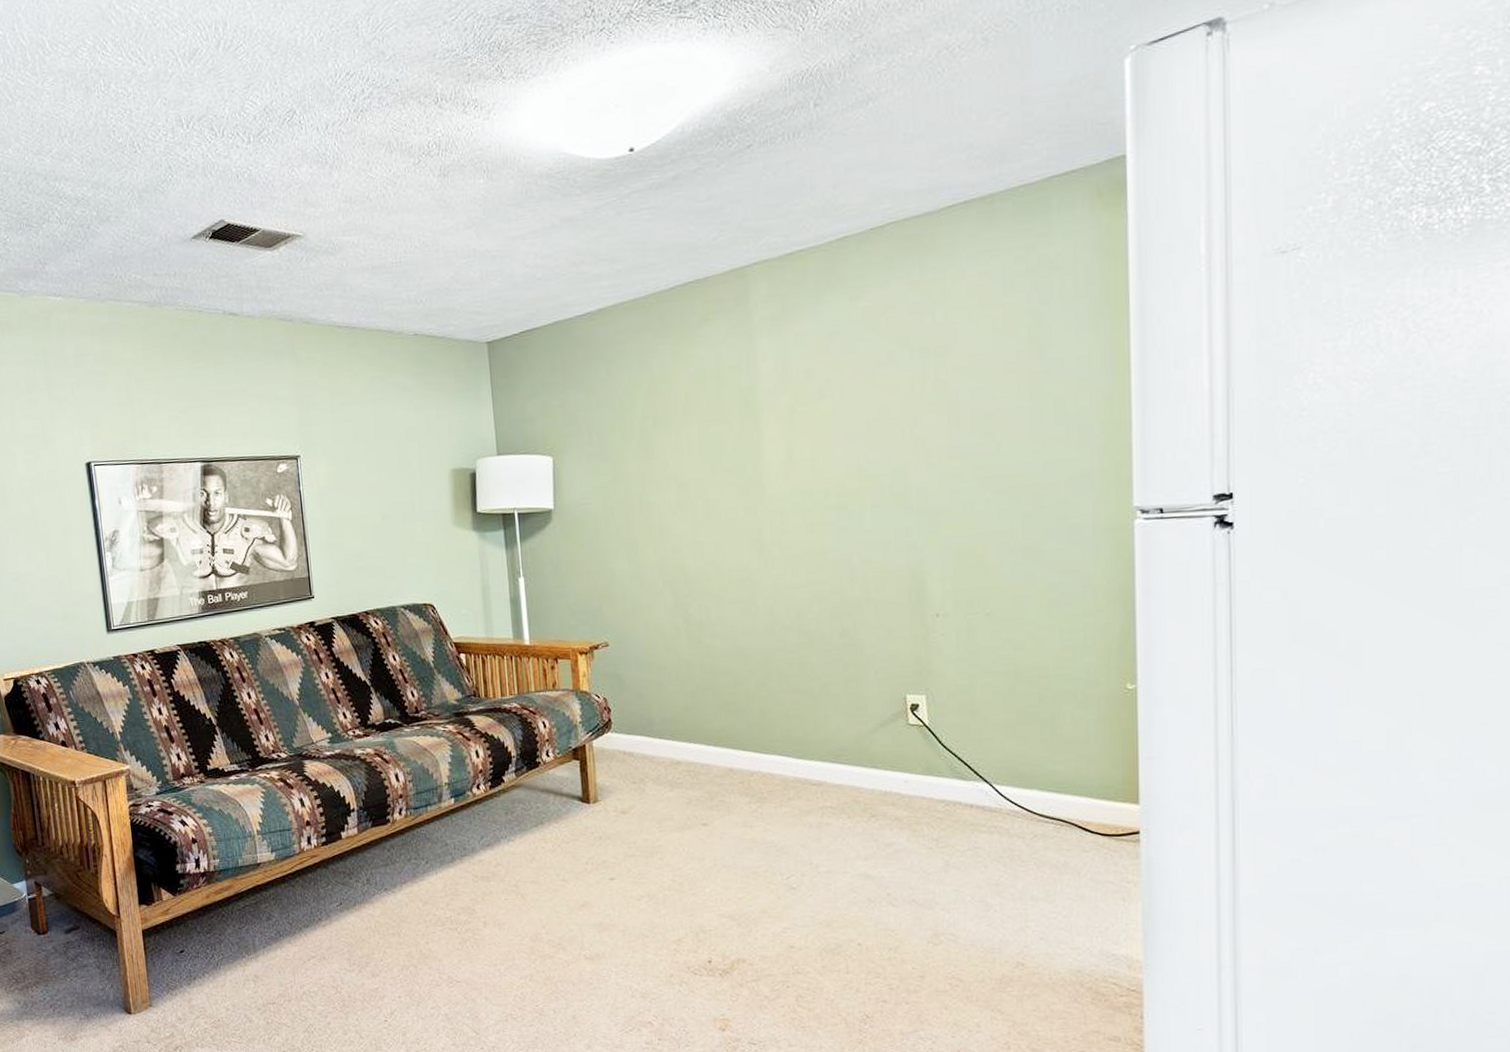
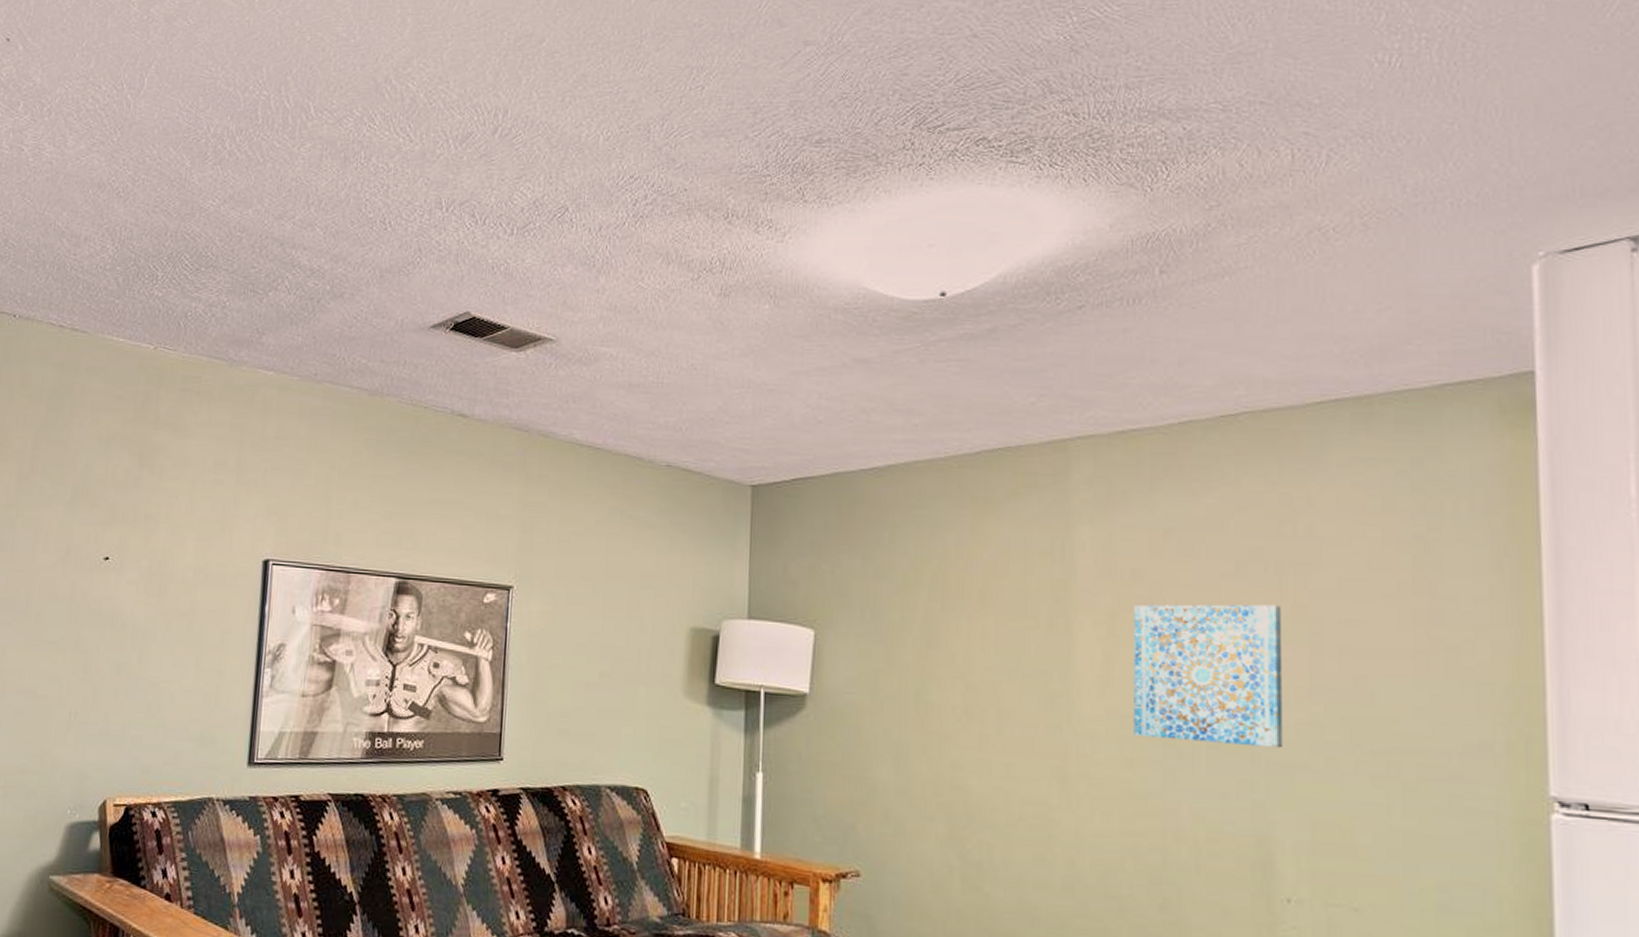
wall art: none [808,384,930,505] -> present [1134,604,1284,749]

